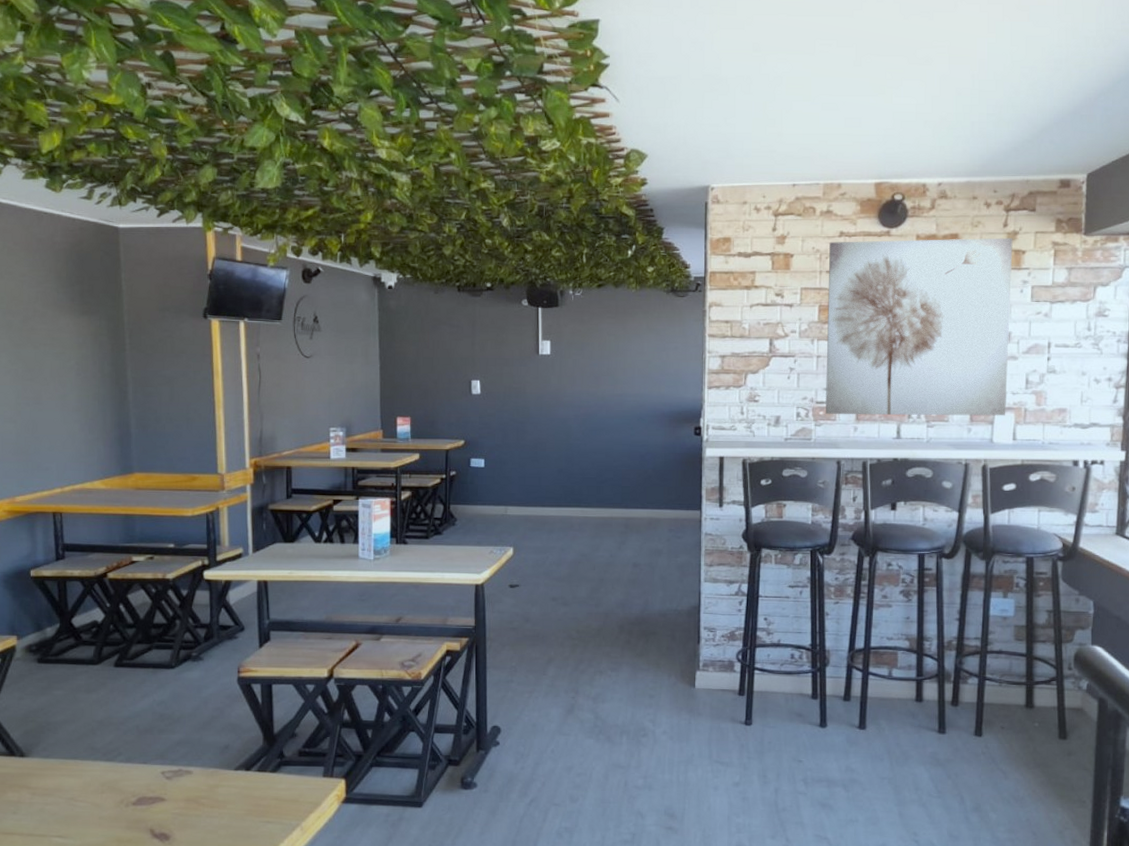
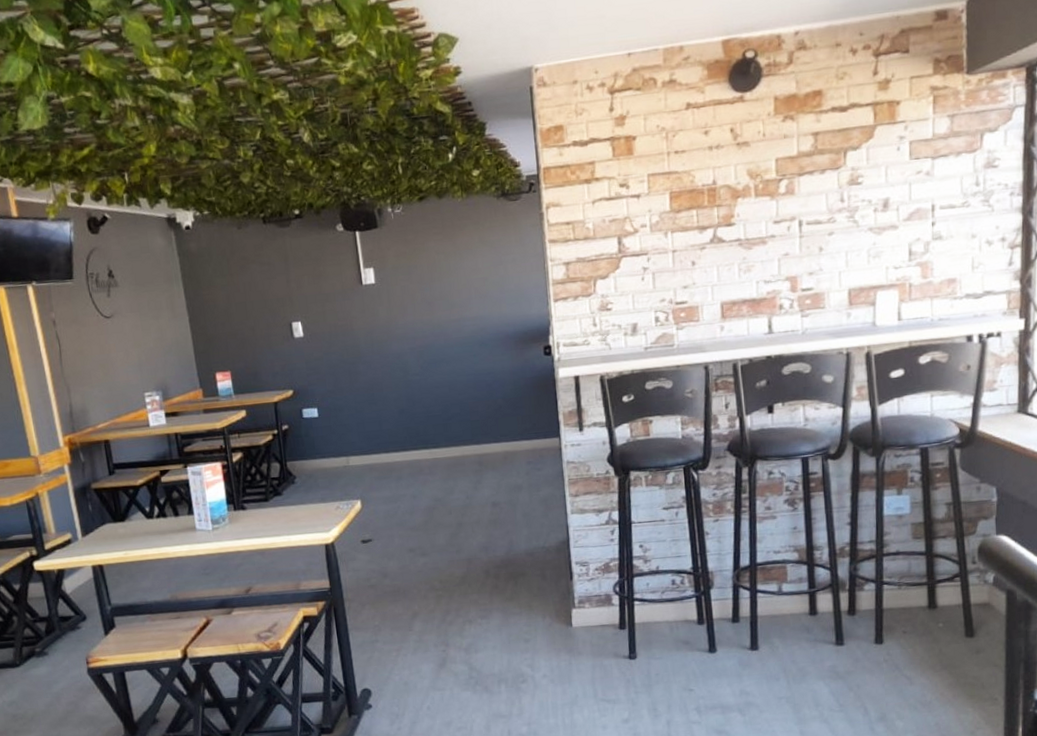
wall art: present [826,238,1013,416] -> none [675,87,889,316]

